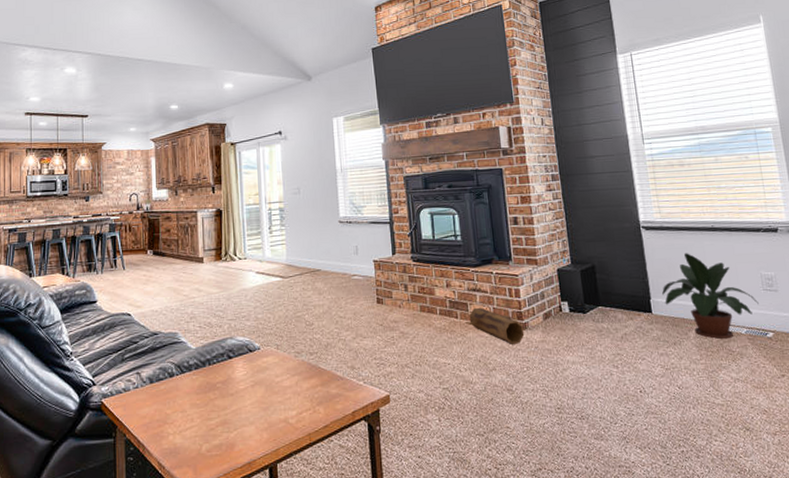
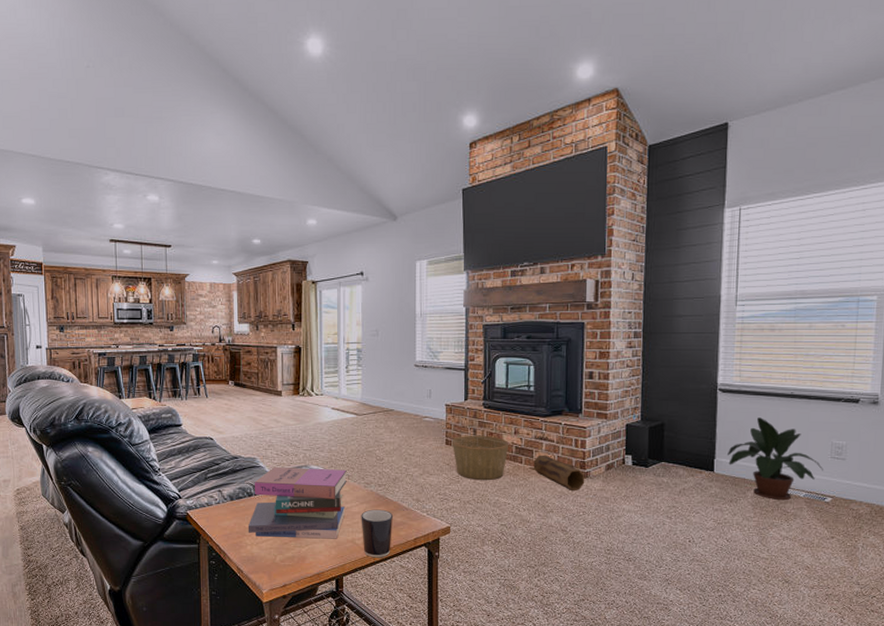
books: none [169,338,276,424] -> present [248,466,347,539]
mug: none [293,381,328,439] -> present [361,509,394,558]
basket: none [383,290,443,341] -> present [451,435,509,481]

